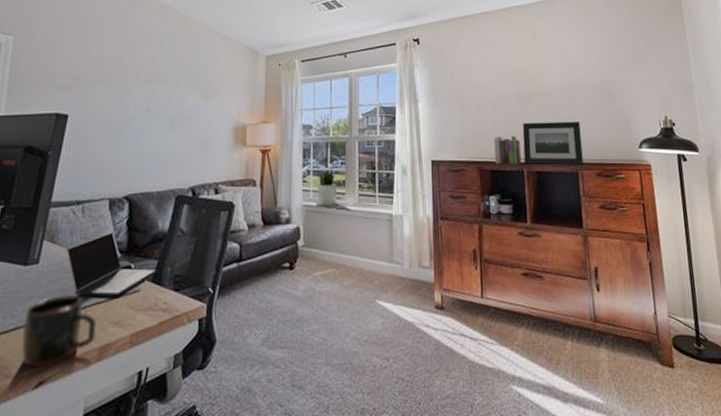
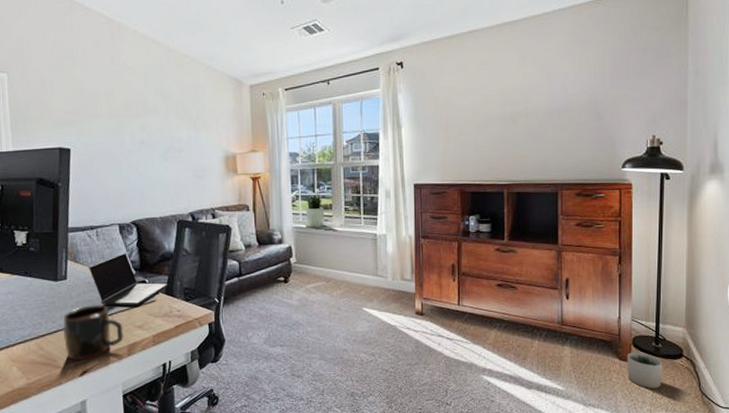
books: present [494,136,522,165] -> none [476,159,503,187]
picture frame: present [522,122,584,166] -> none [505,143,564,187]
planter: none [669,355,711,401] -> present [627,352,663,388]

